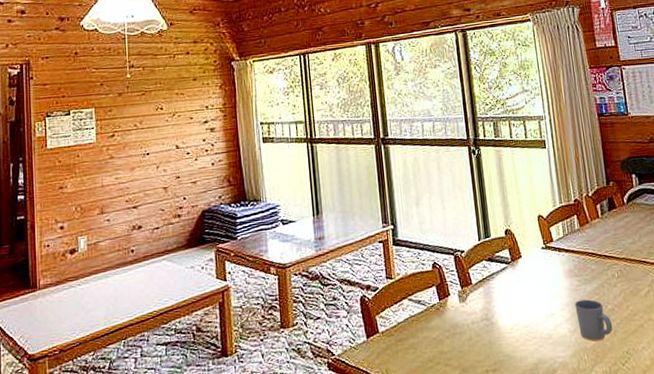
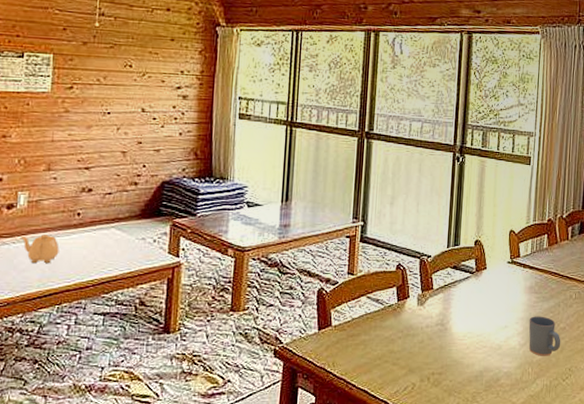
teapot: none [84,273,119,303] -> present [20,234,59,264]

